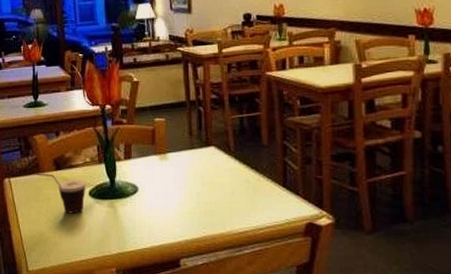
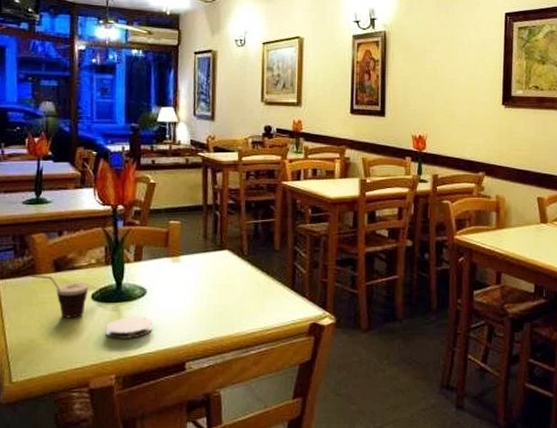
coaster: none [104,213,146,234] -> present [105,317,153,339]

